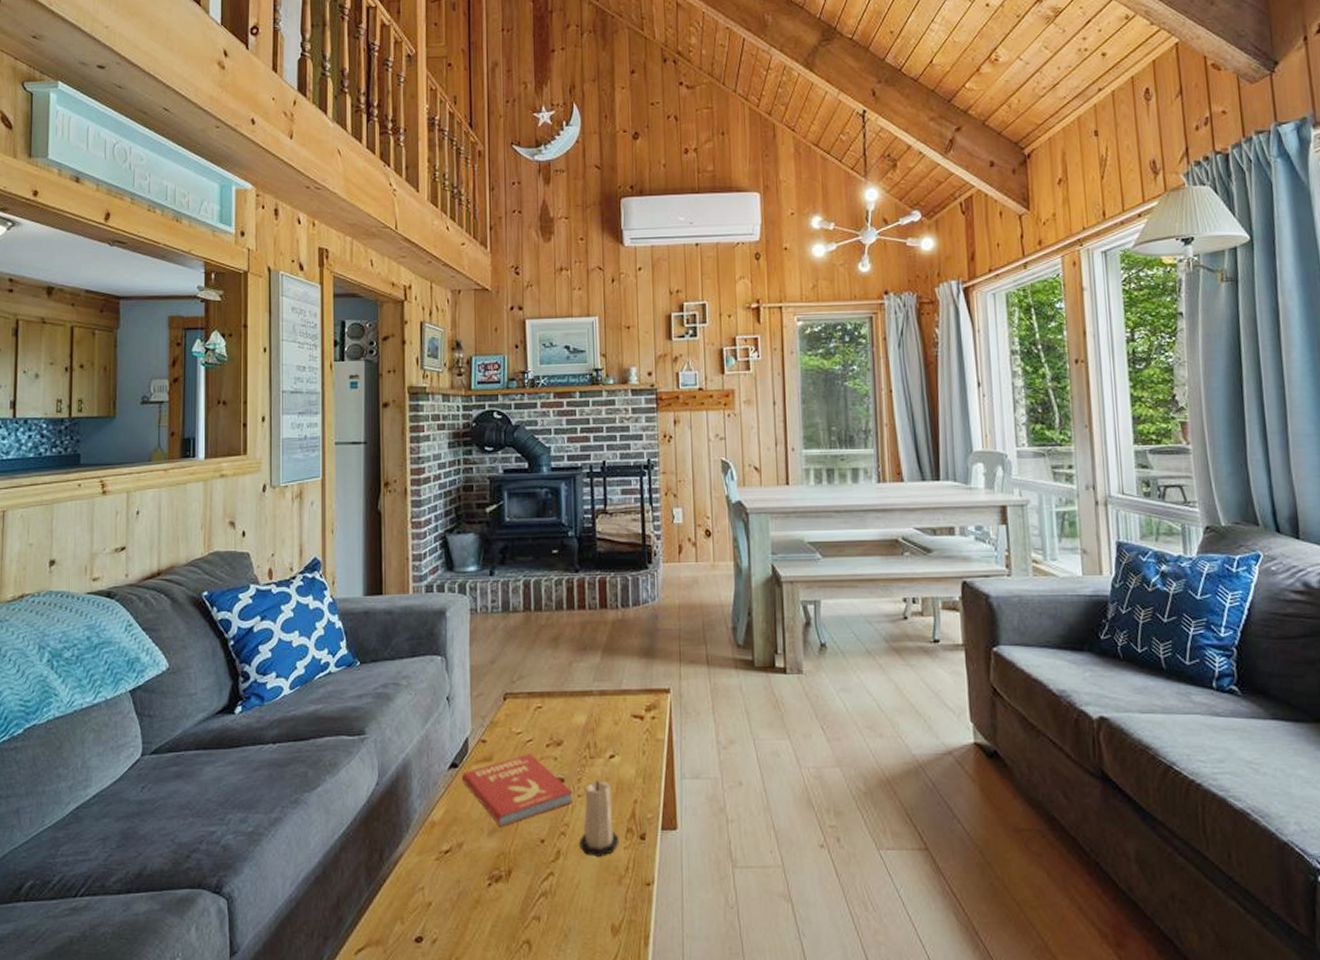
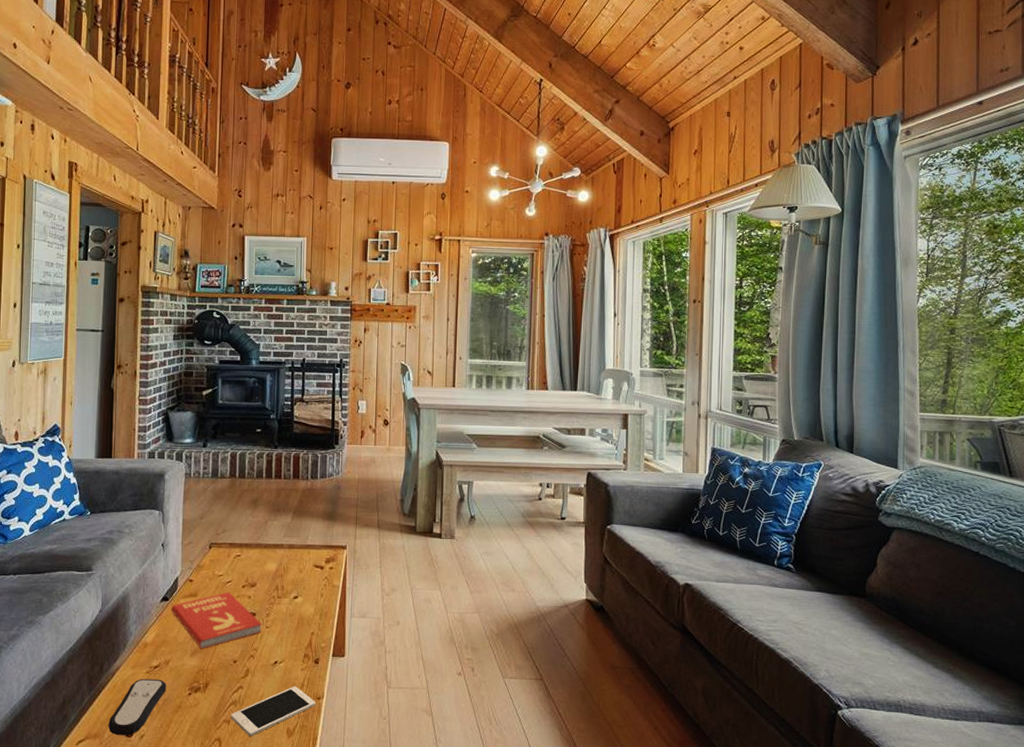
remote control: none [393,867,461,940] -> present [108,678,167,735]
cell phone: none [541,870,644,936] -> present [231,686,315,736]
candle: present [579,780,619,857] -> none [265,616,298,675]

